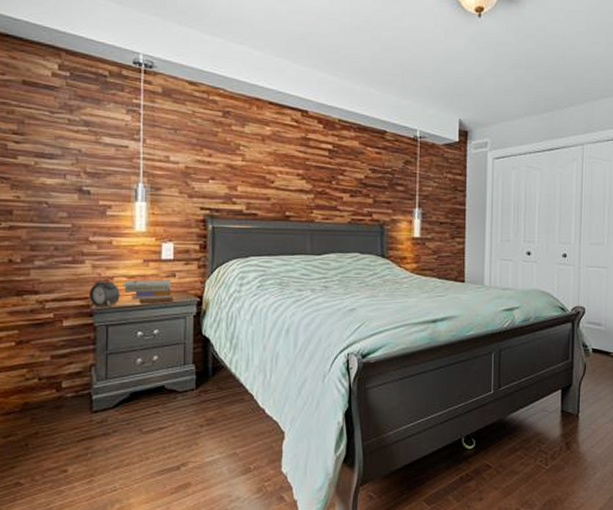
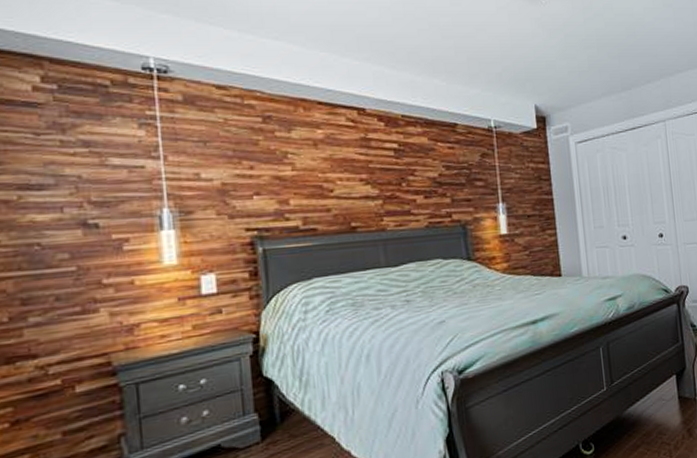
alarm clock: present [88,280,120,308] -> none [107,329,151,363]
books: present [123,279,173,304] -> none [153,317,222,351]

